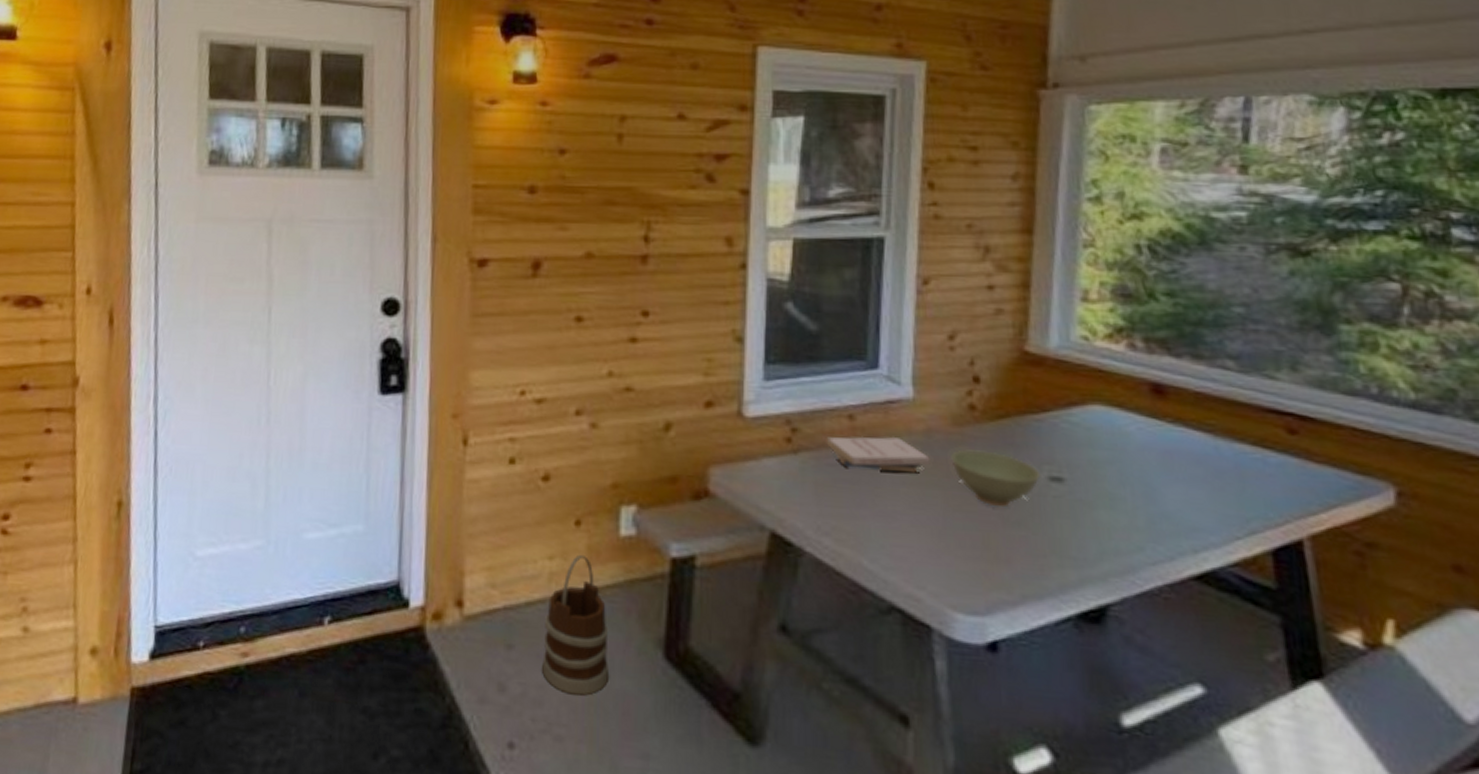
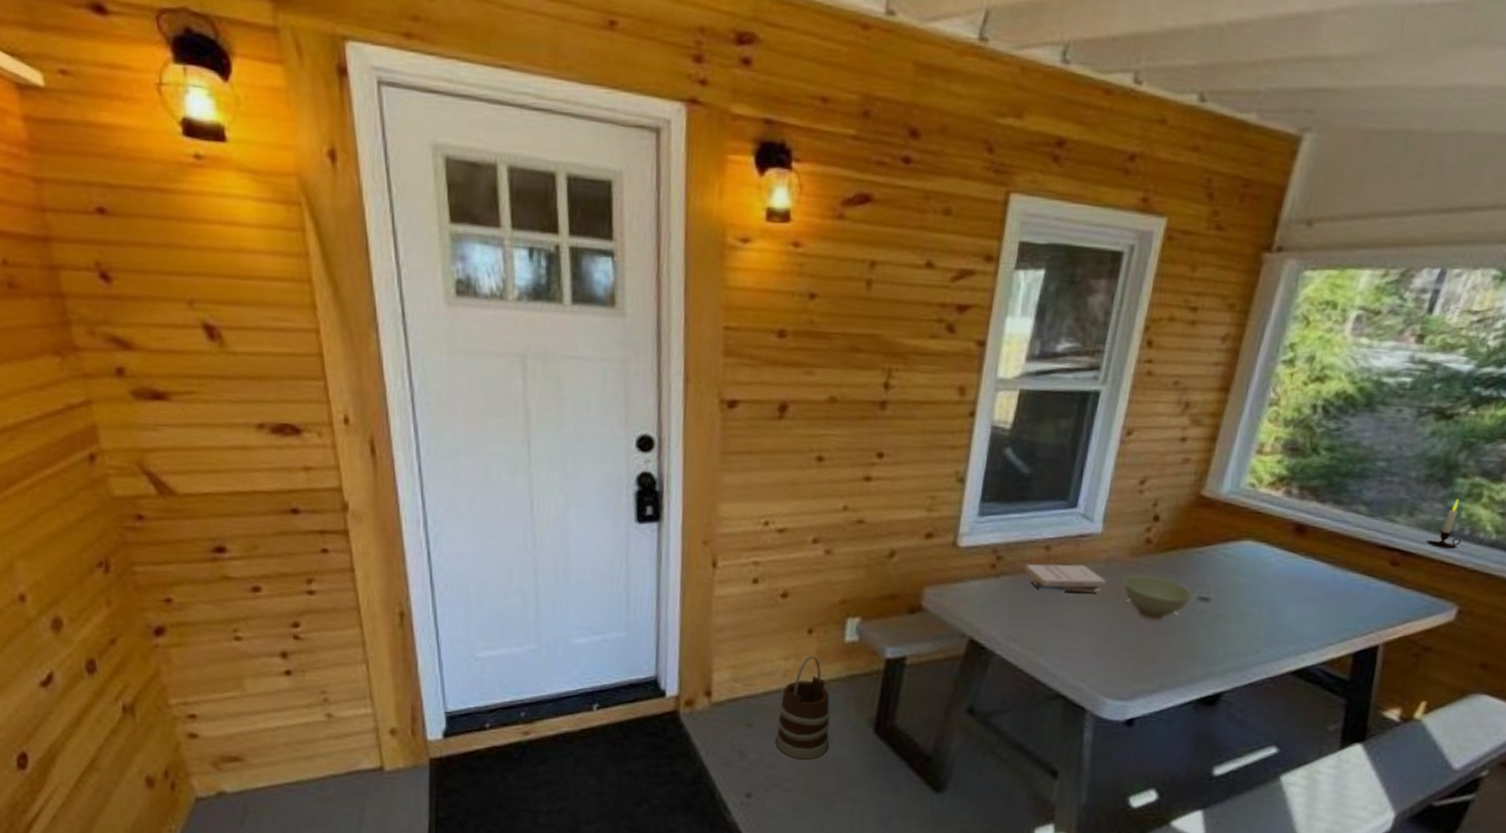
candle: none [1324,349,1371,413] -> present [1425,498,1461,550]

